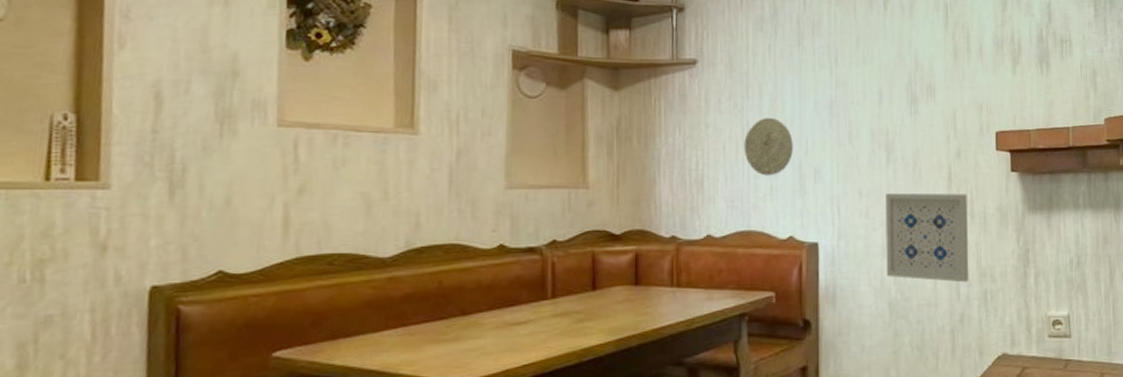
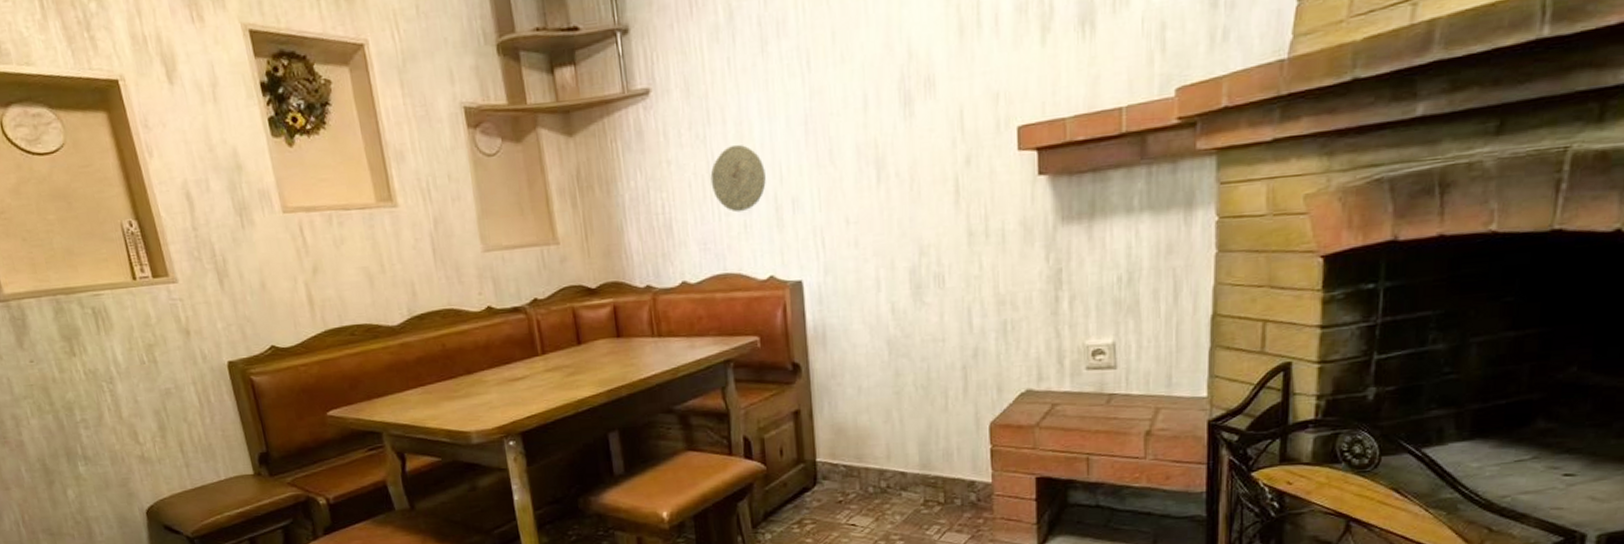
wall art: present [886,193,969,283] -> none [878,209,984,313]

